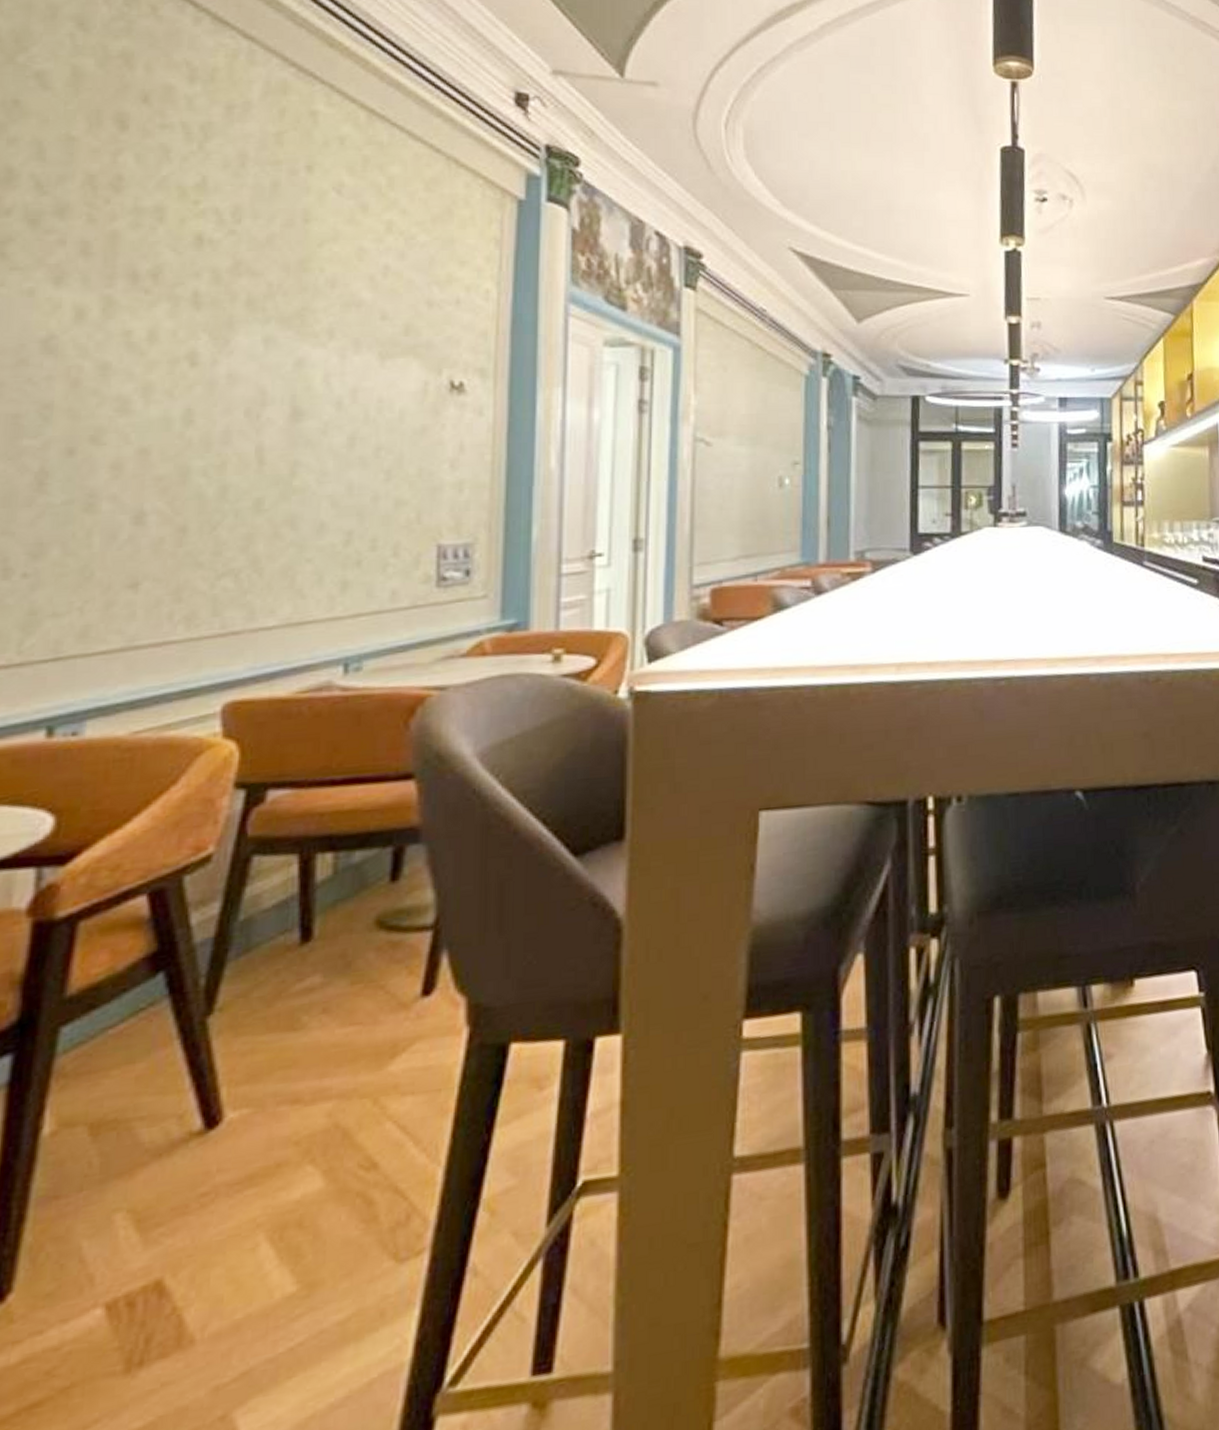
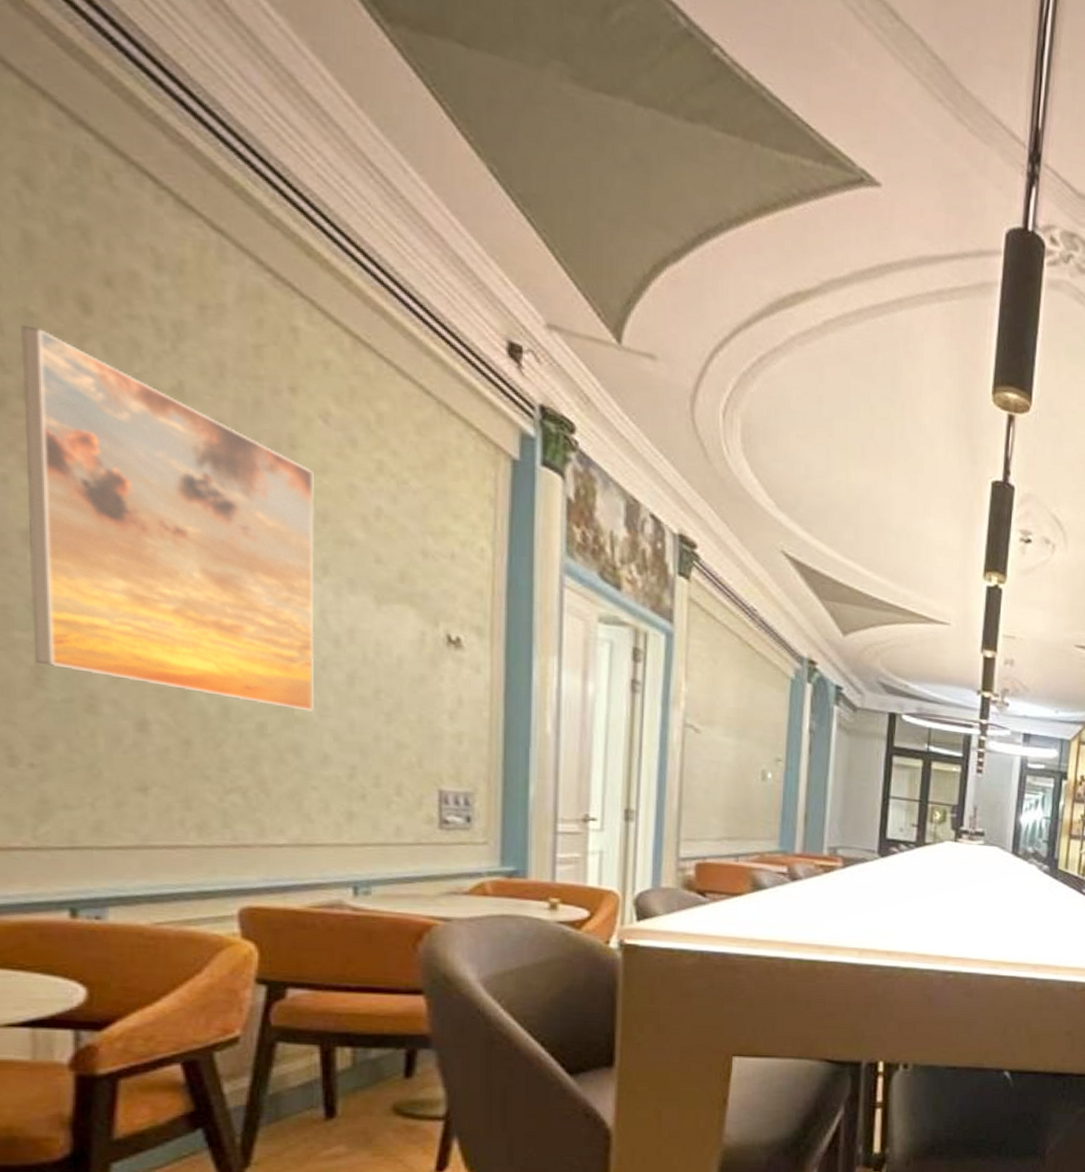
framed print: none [40,150,325,480] -> present [21,325,315,712]

